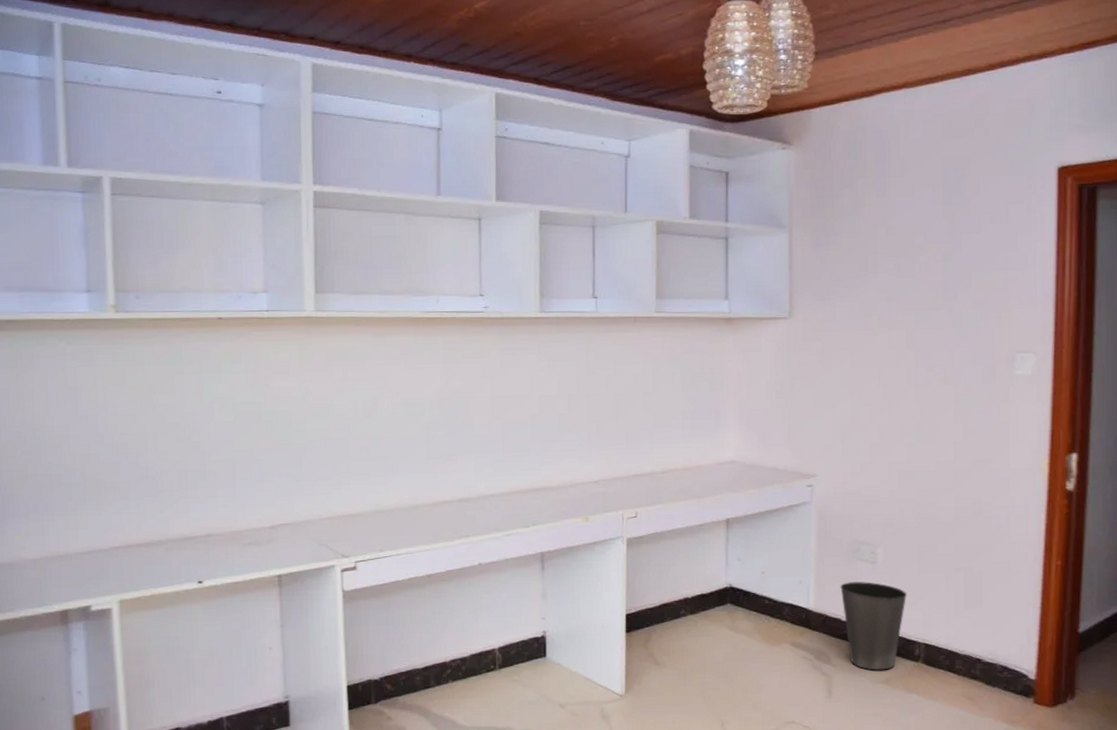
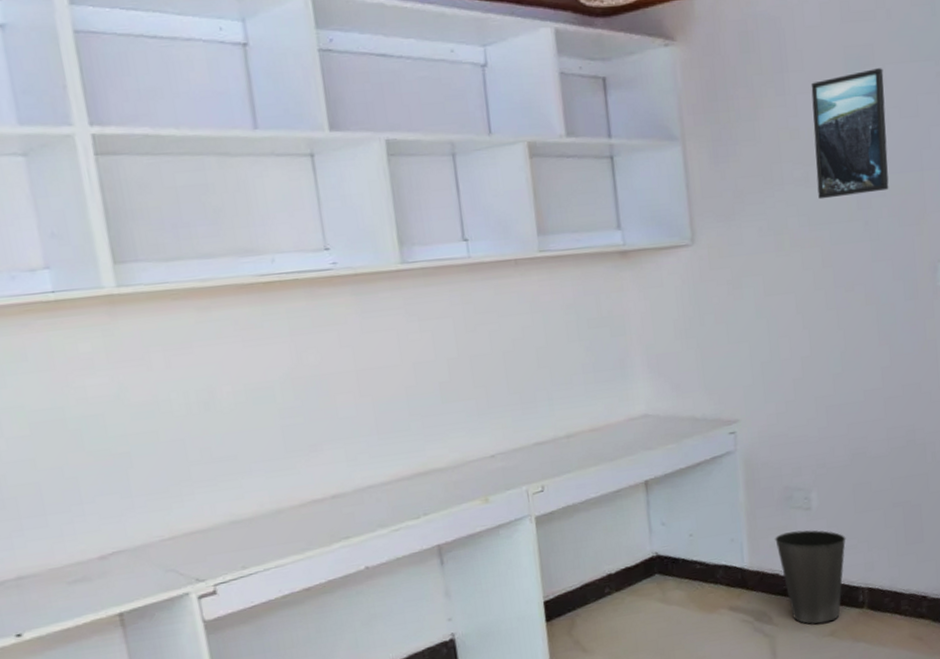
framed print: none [908,179,978,288] -> present [811,68,889,200]

